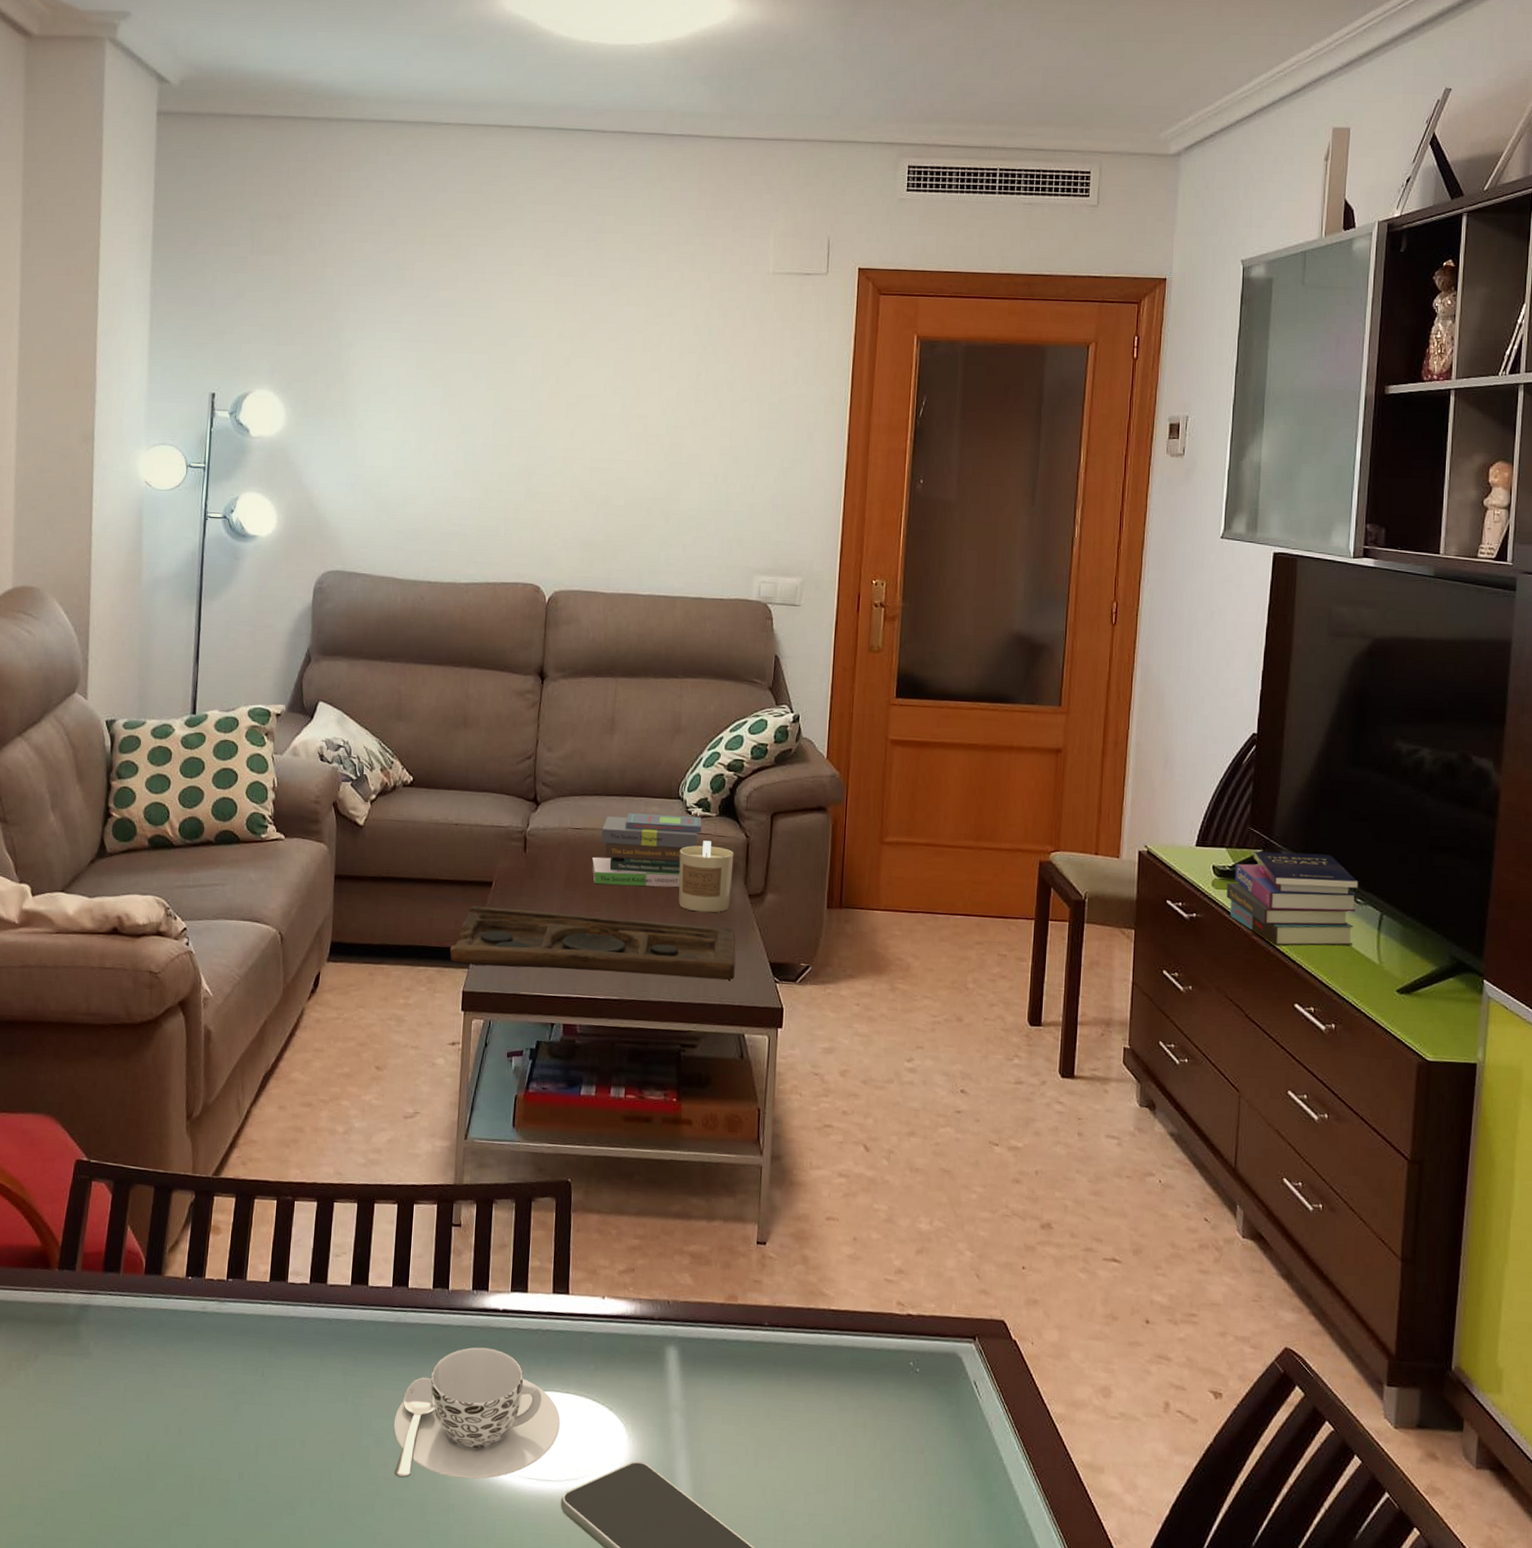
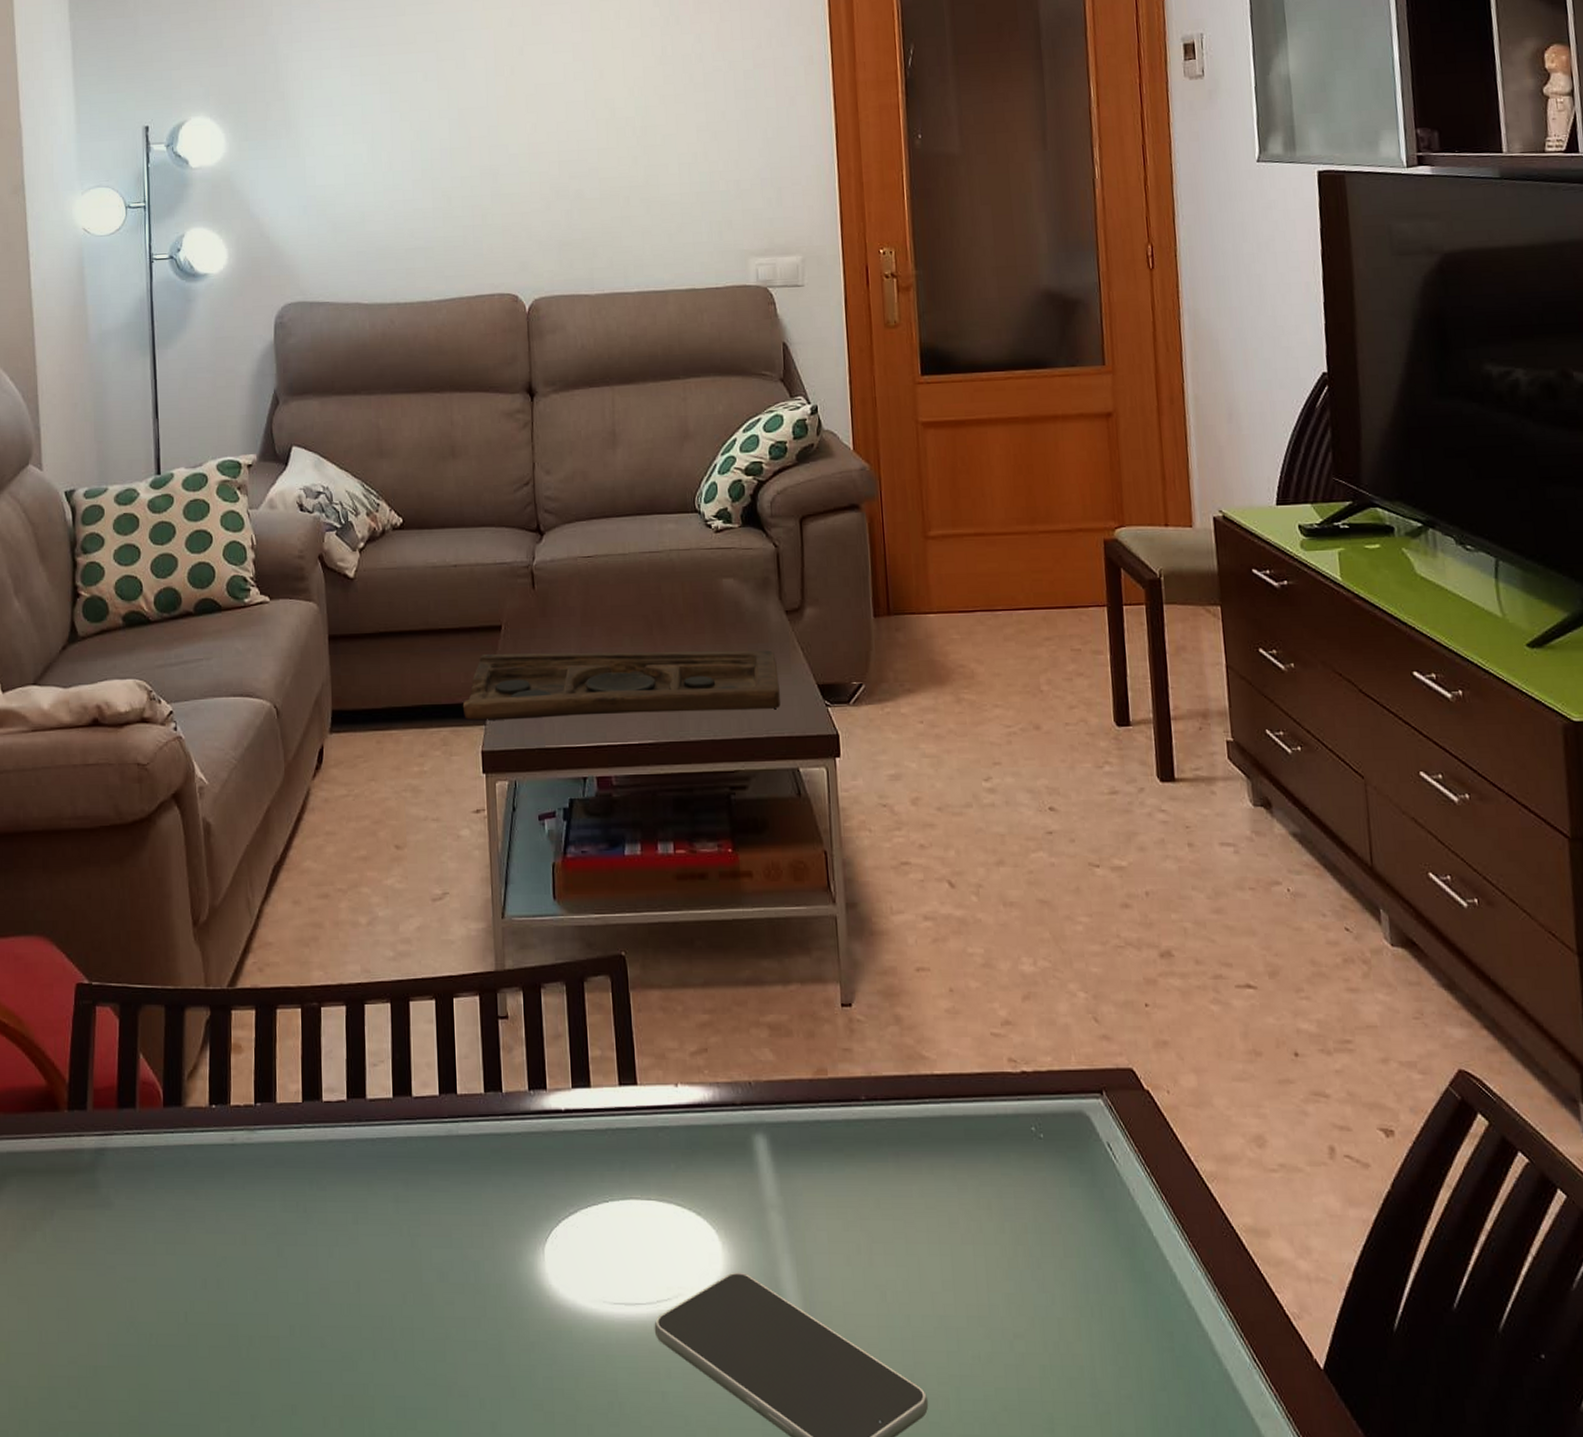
teacup: present [393,1347,560,1480] -> none [456,1155,644,1316]
books: present [592,813,702,888] -> none [608,529,725,617]
candle: present [678,840,734,913] -> none [703,555,766,636]
books: present [1226,851,1358,946] -> none [1317,499,1469,608]

